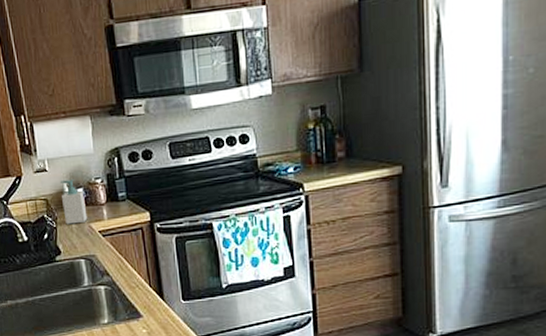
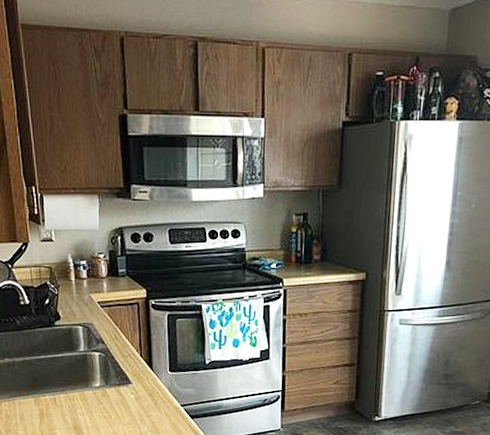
soap bottle: present [61,179,88,225] -> none [65,251,88,293]

